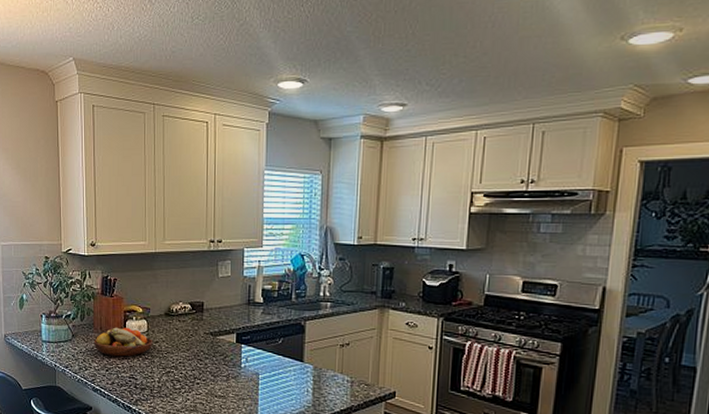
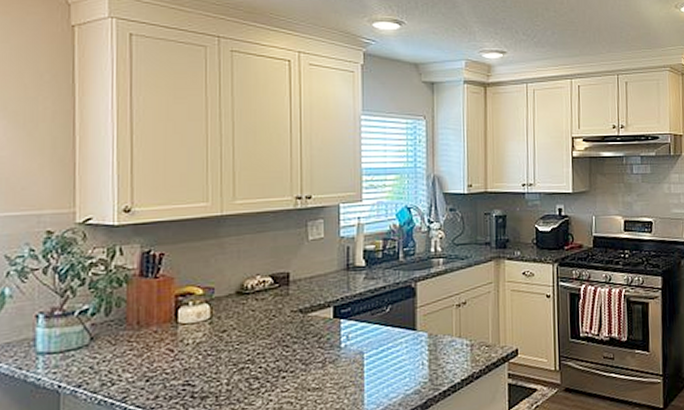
fruit bowl: present [93,327,153,357] -> none [126,317,220,360]

